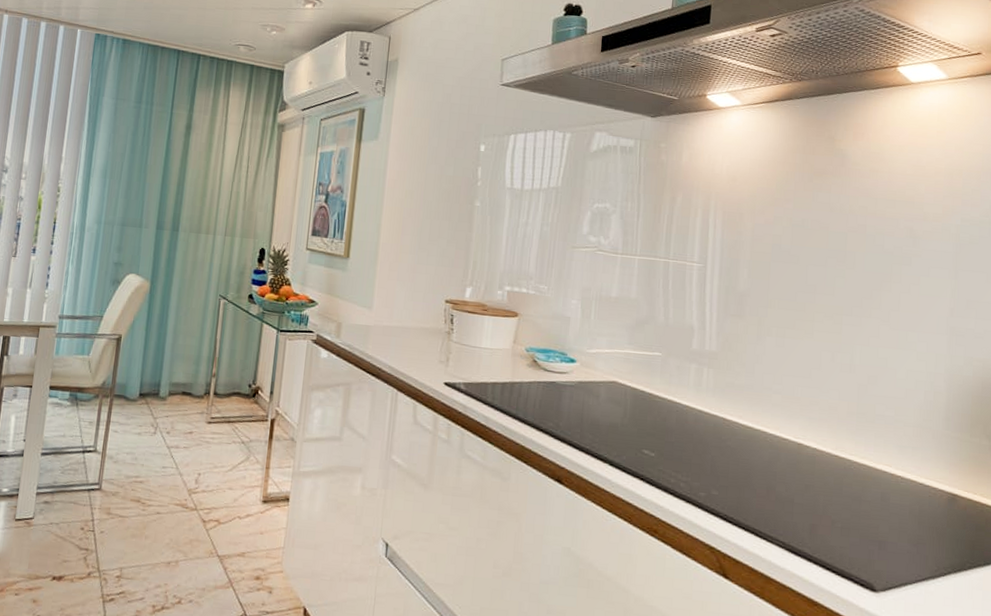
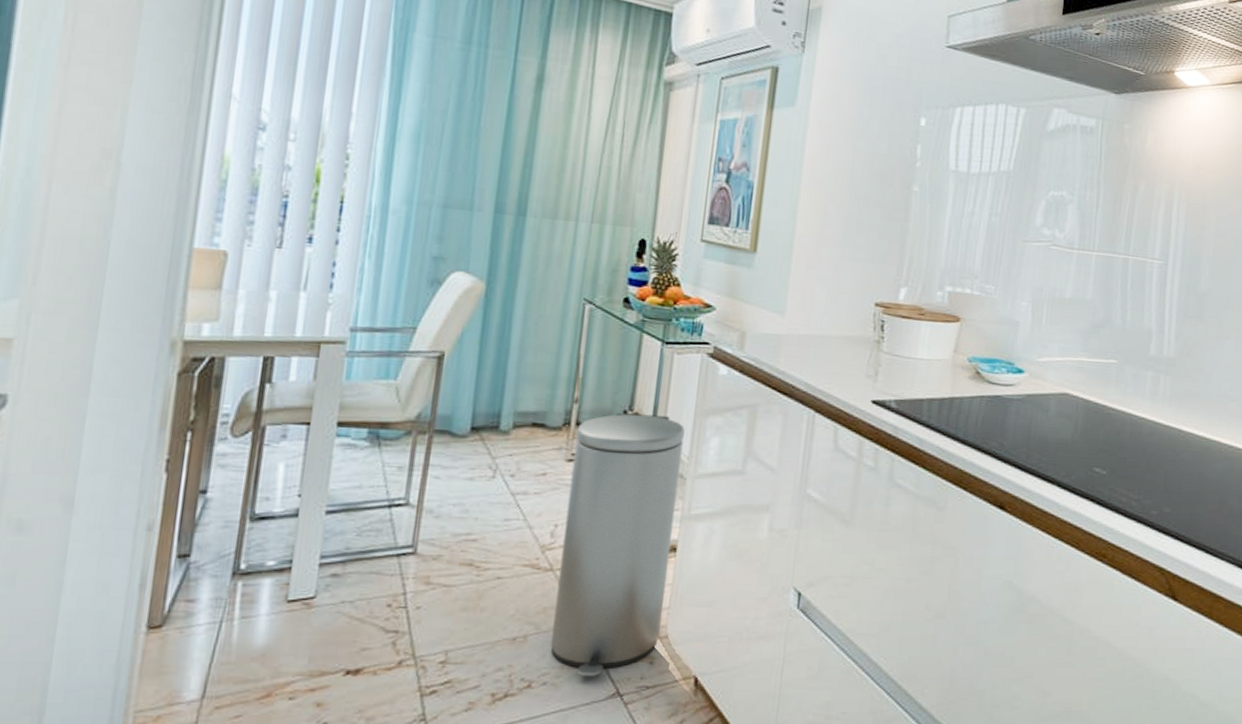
pedal bin: none [195,386,295,600] -> present [550,413,685,677]

